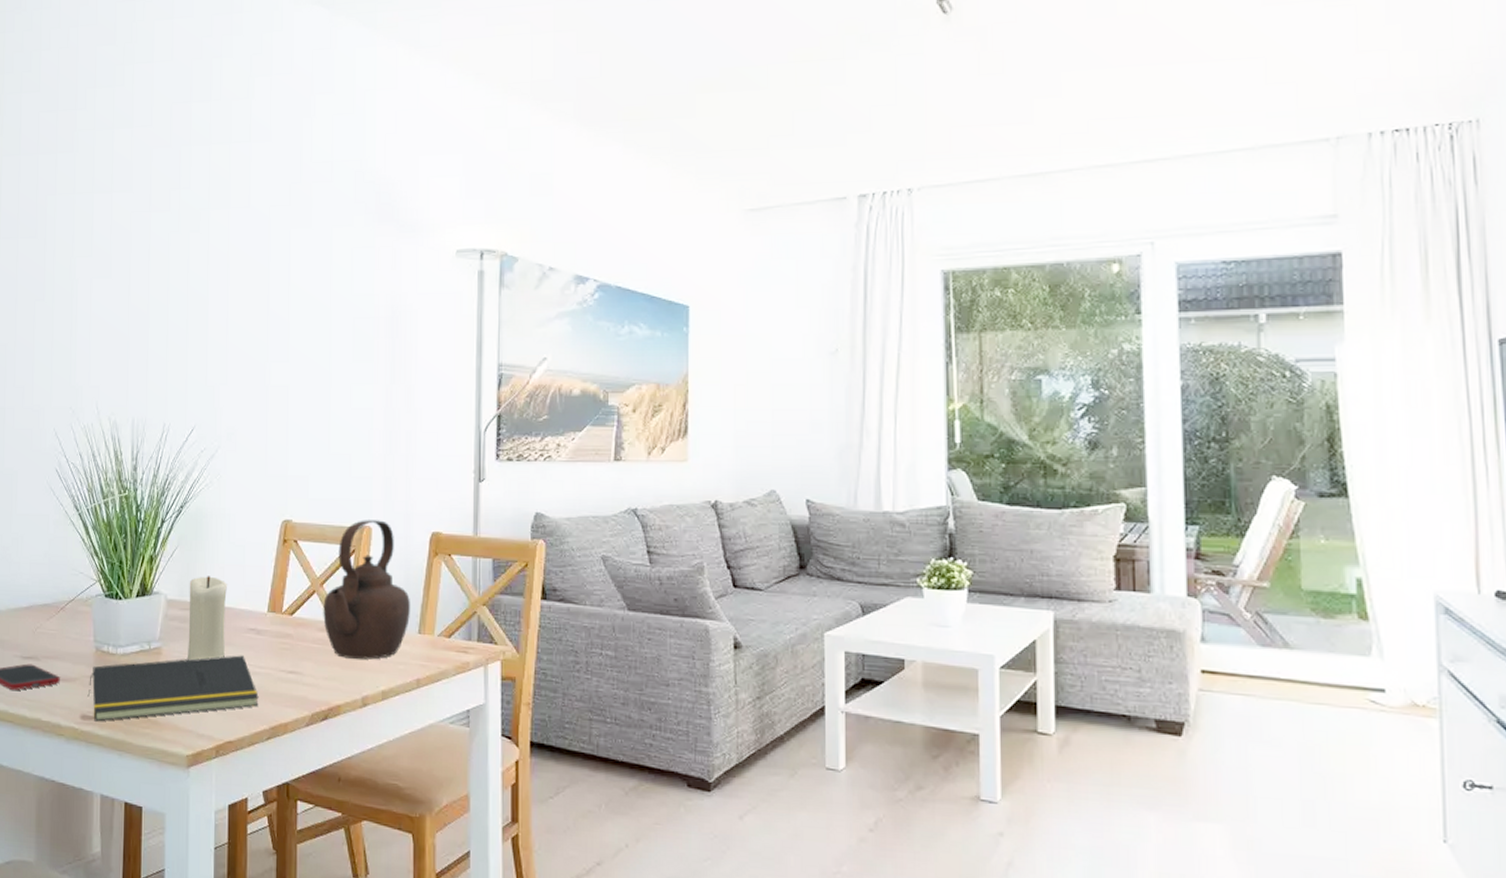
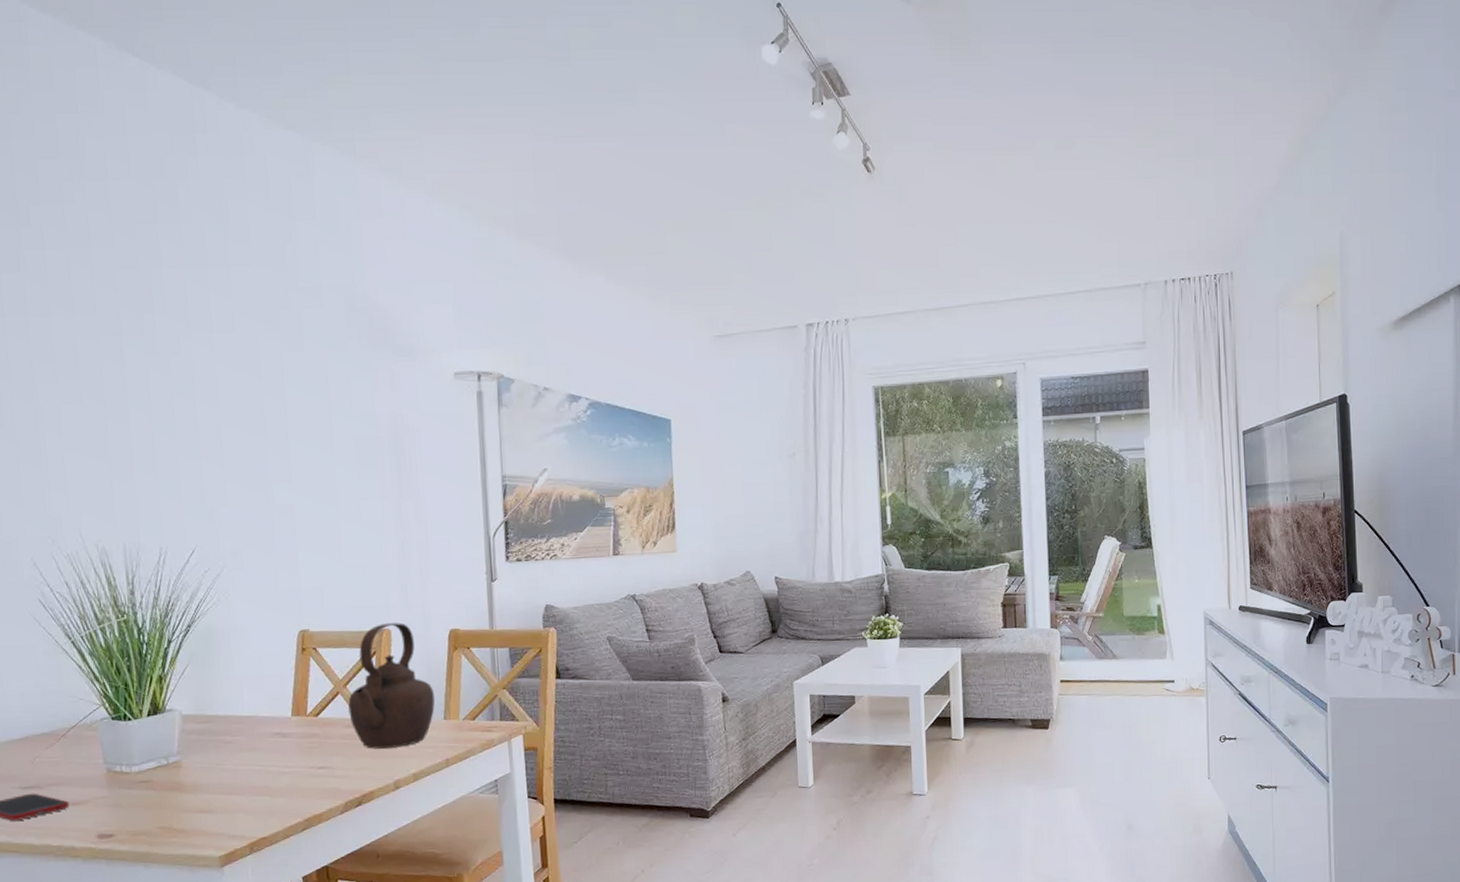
notepad: present [87,655,259,722] -> none [102,758,291,839]
candle: present [188,576,227,661] -> none [205,689,250,770]

